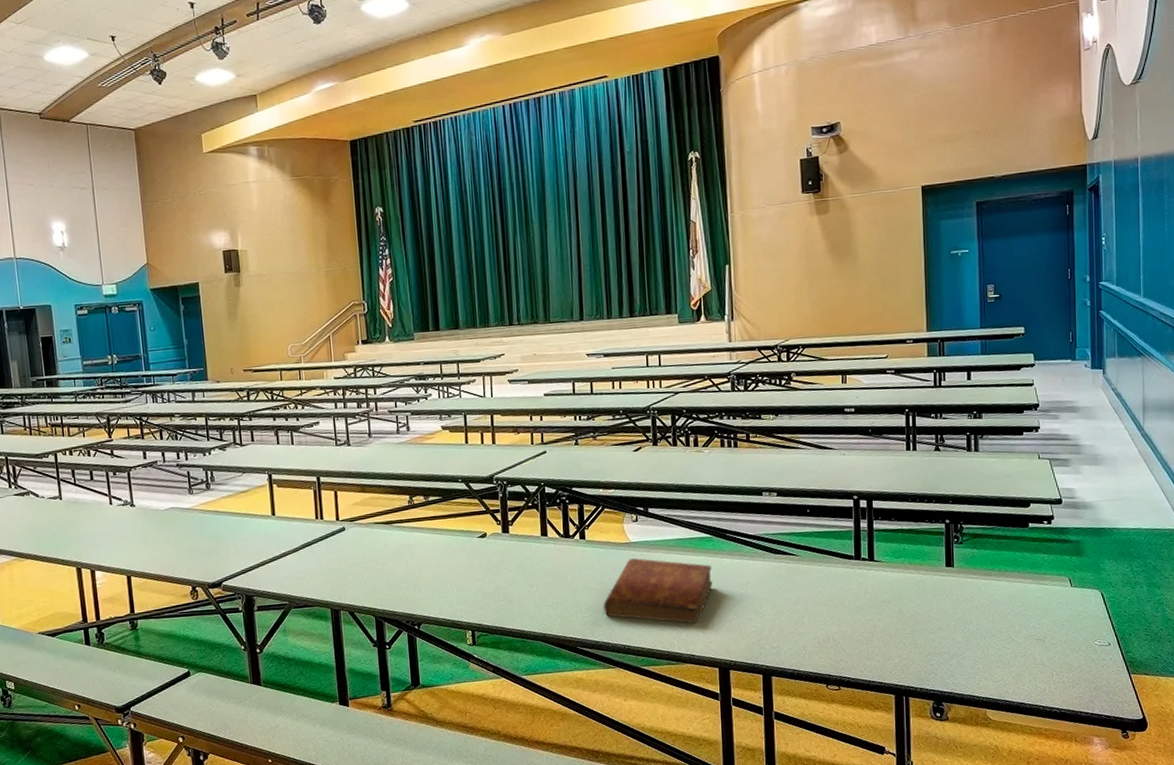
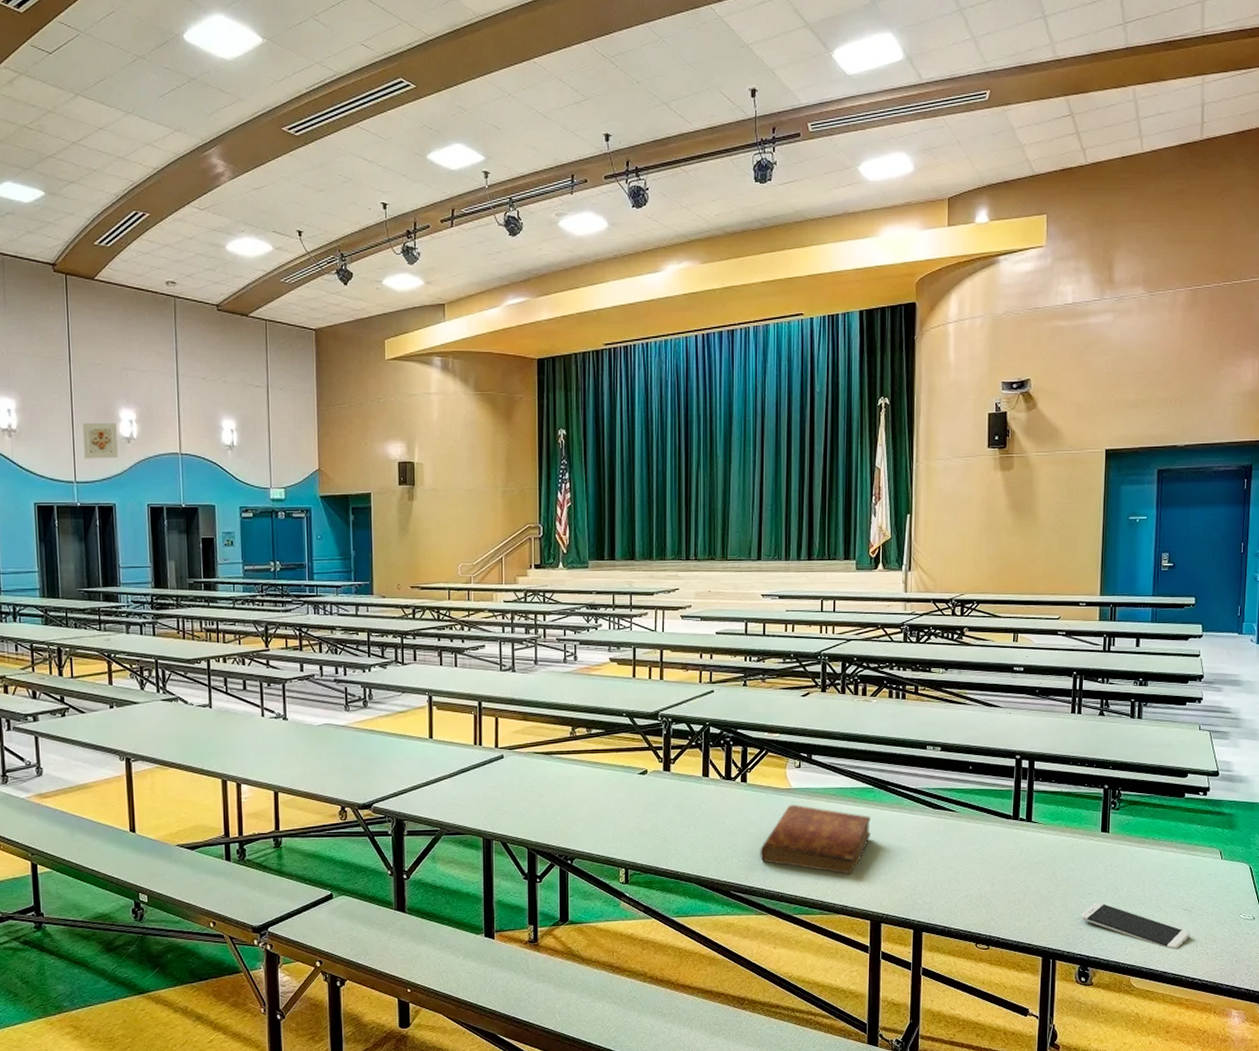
smartphone: none [931,637,1045,680] -> present [1080,902,1190,949]

